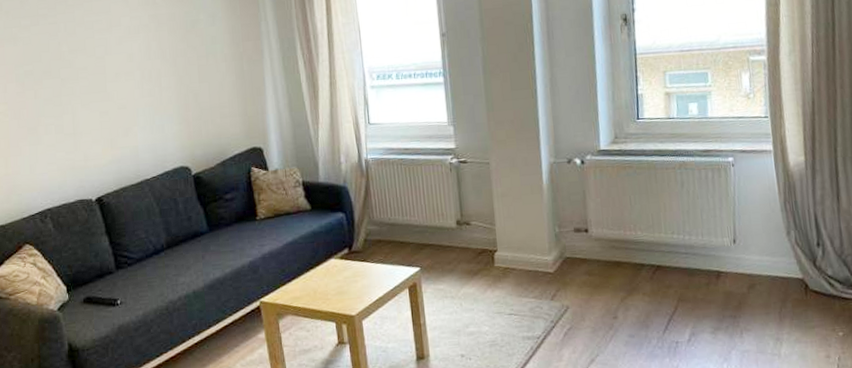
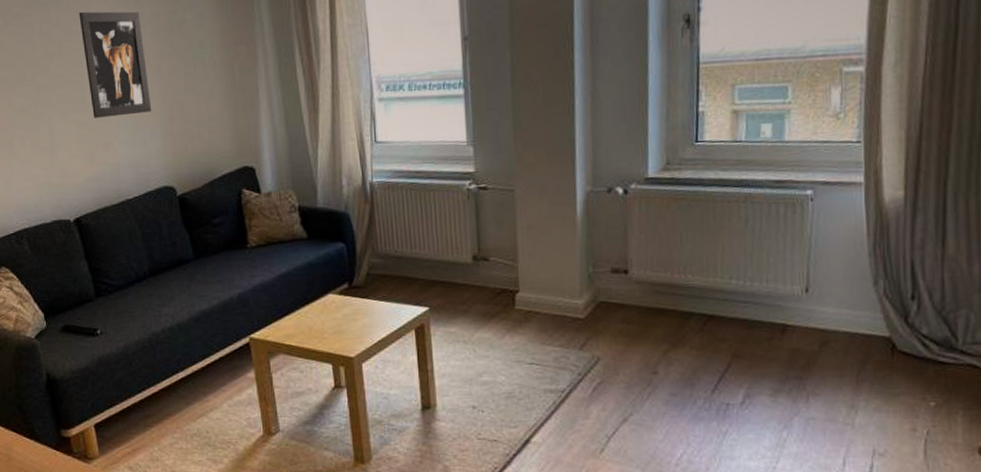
wall art: none [101,12,169,107] -> present [79,11,152,118]

